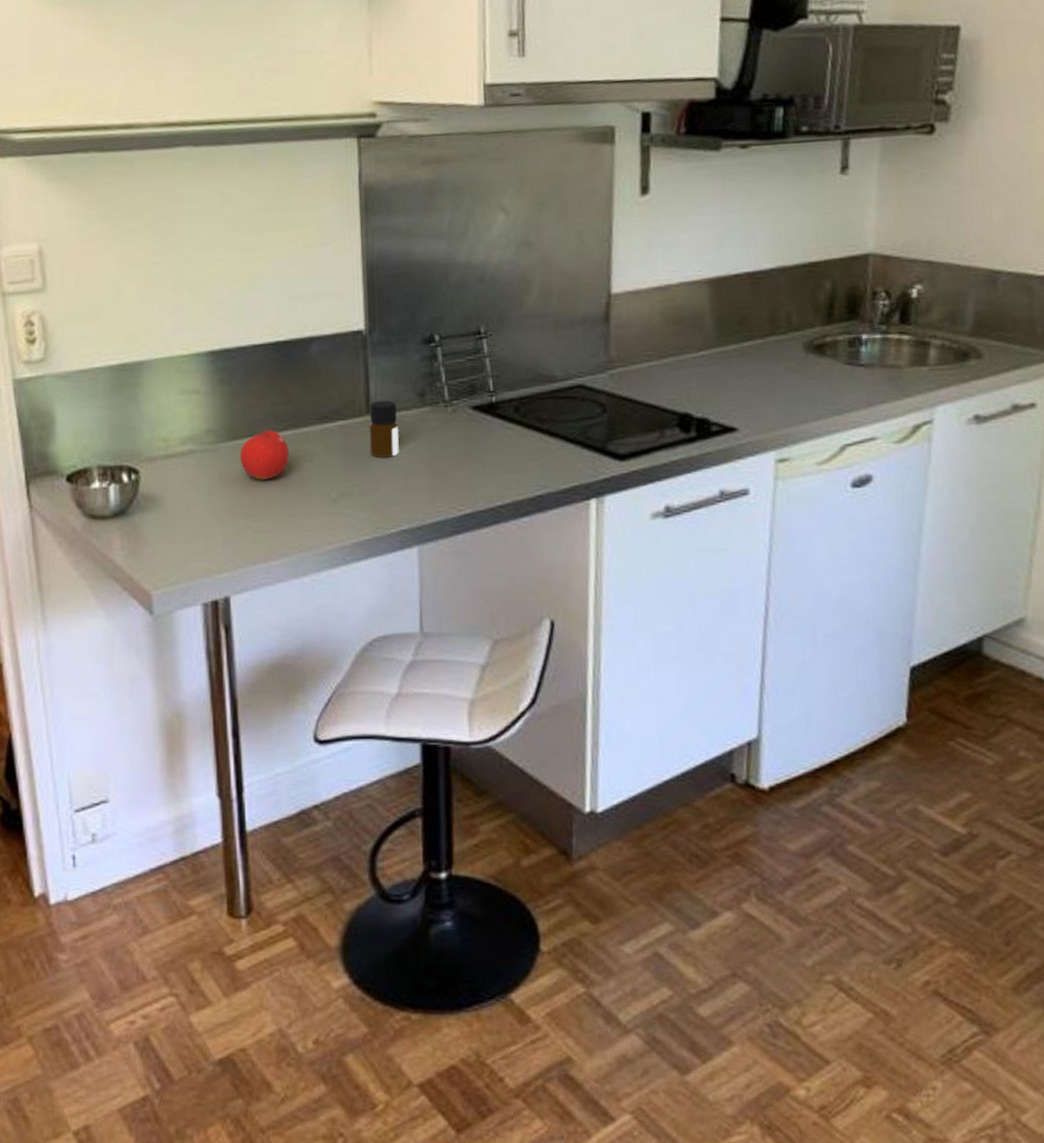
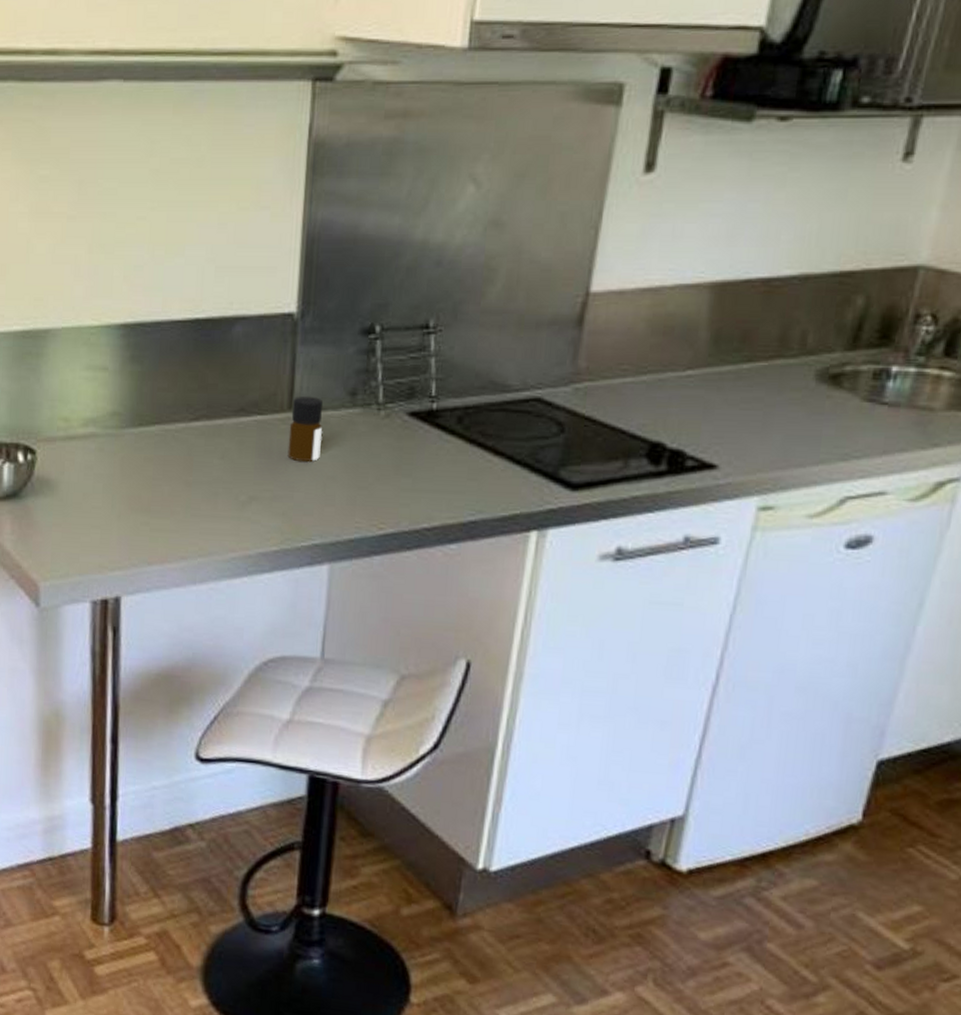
fruit: present [239,425,289,480] -> none [144,412,198,474]

